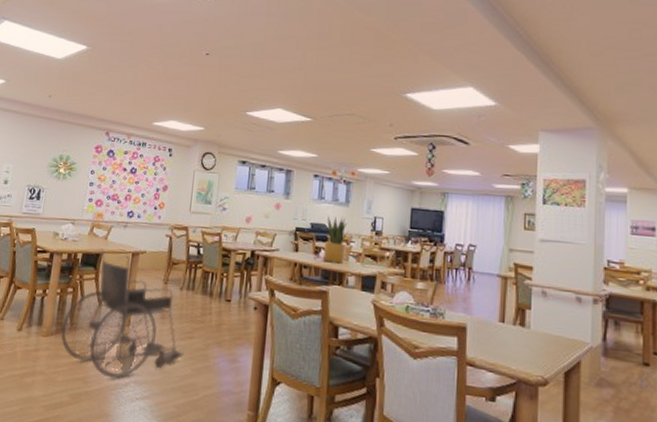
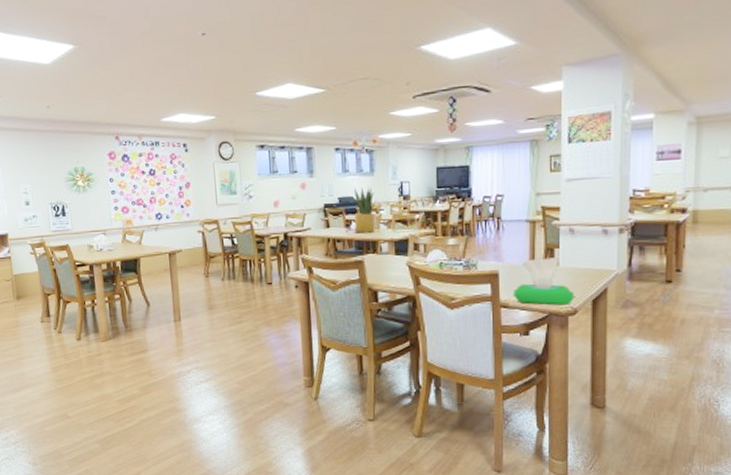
wheelchair: present [61,248,184,379] -> none [117,254,237,368]
wet wipes pack: none [480,317,546,374] -> present [513,257,575,305]

